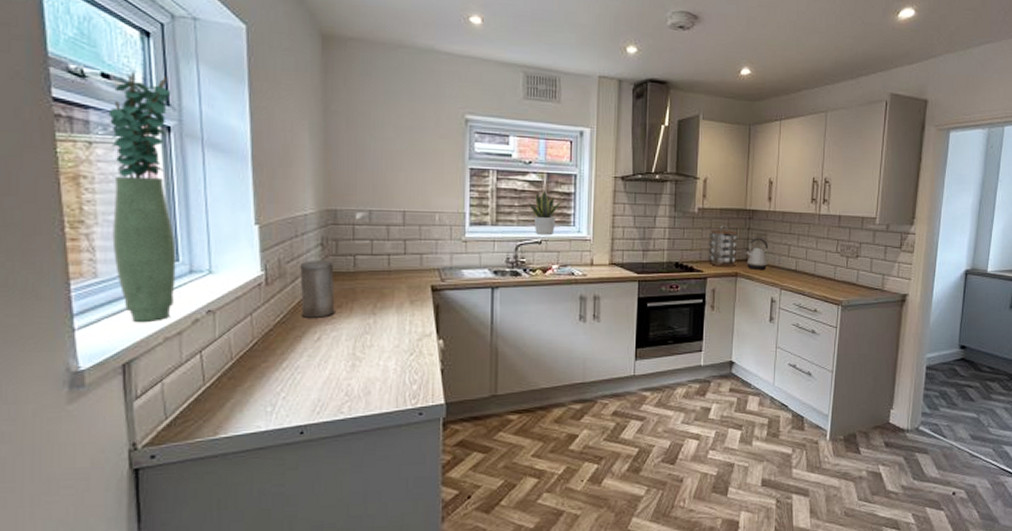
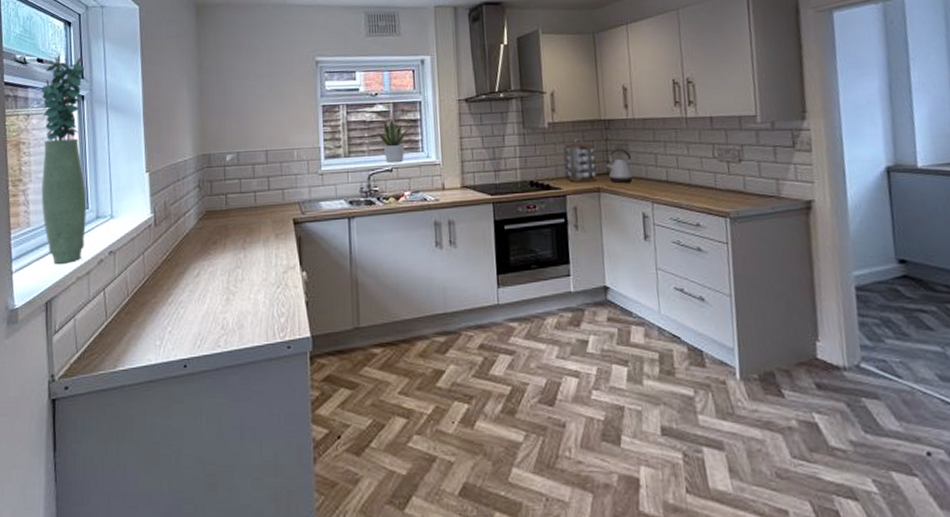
canister: present [300,261,335,318] -> none [182,201,211,255]

